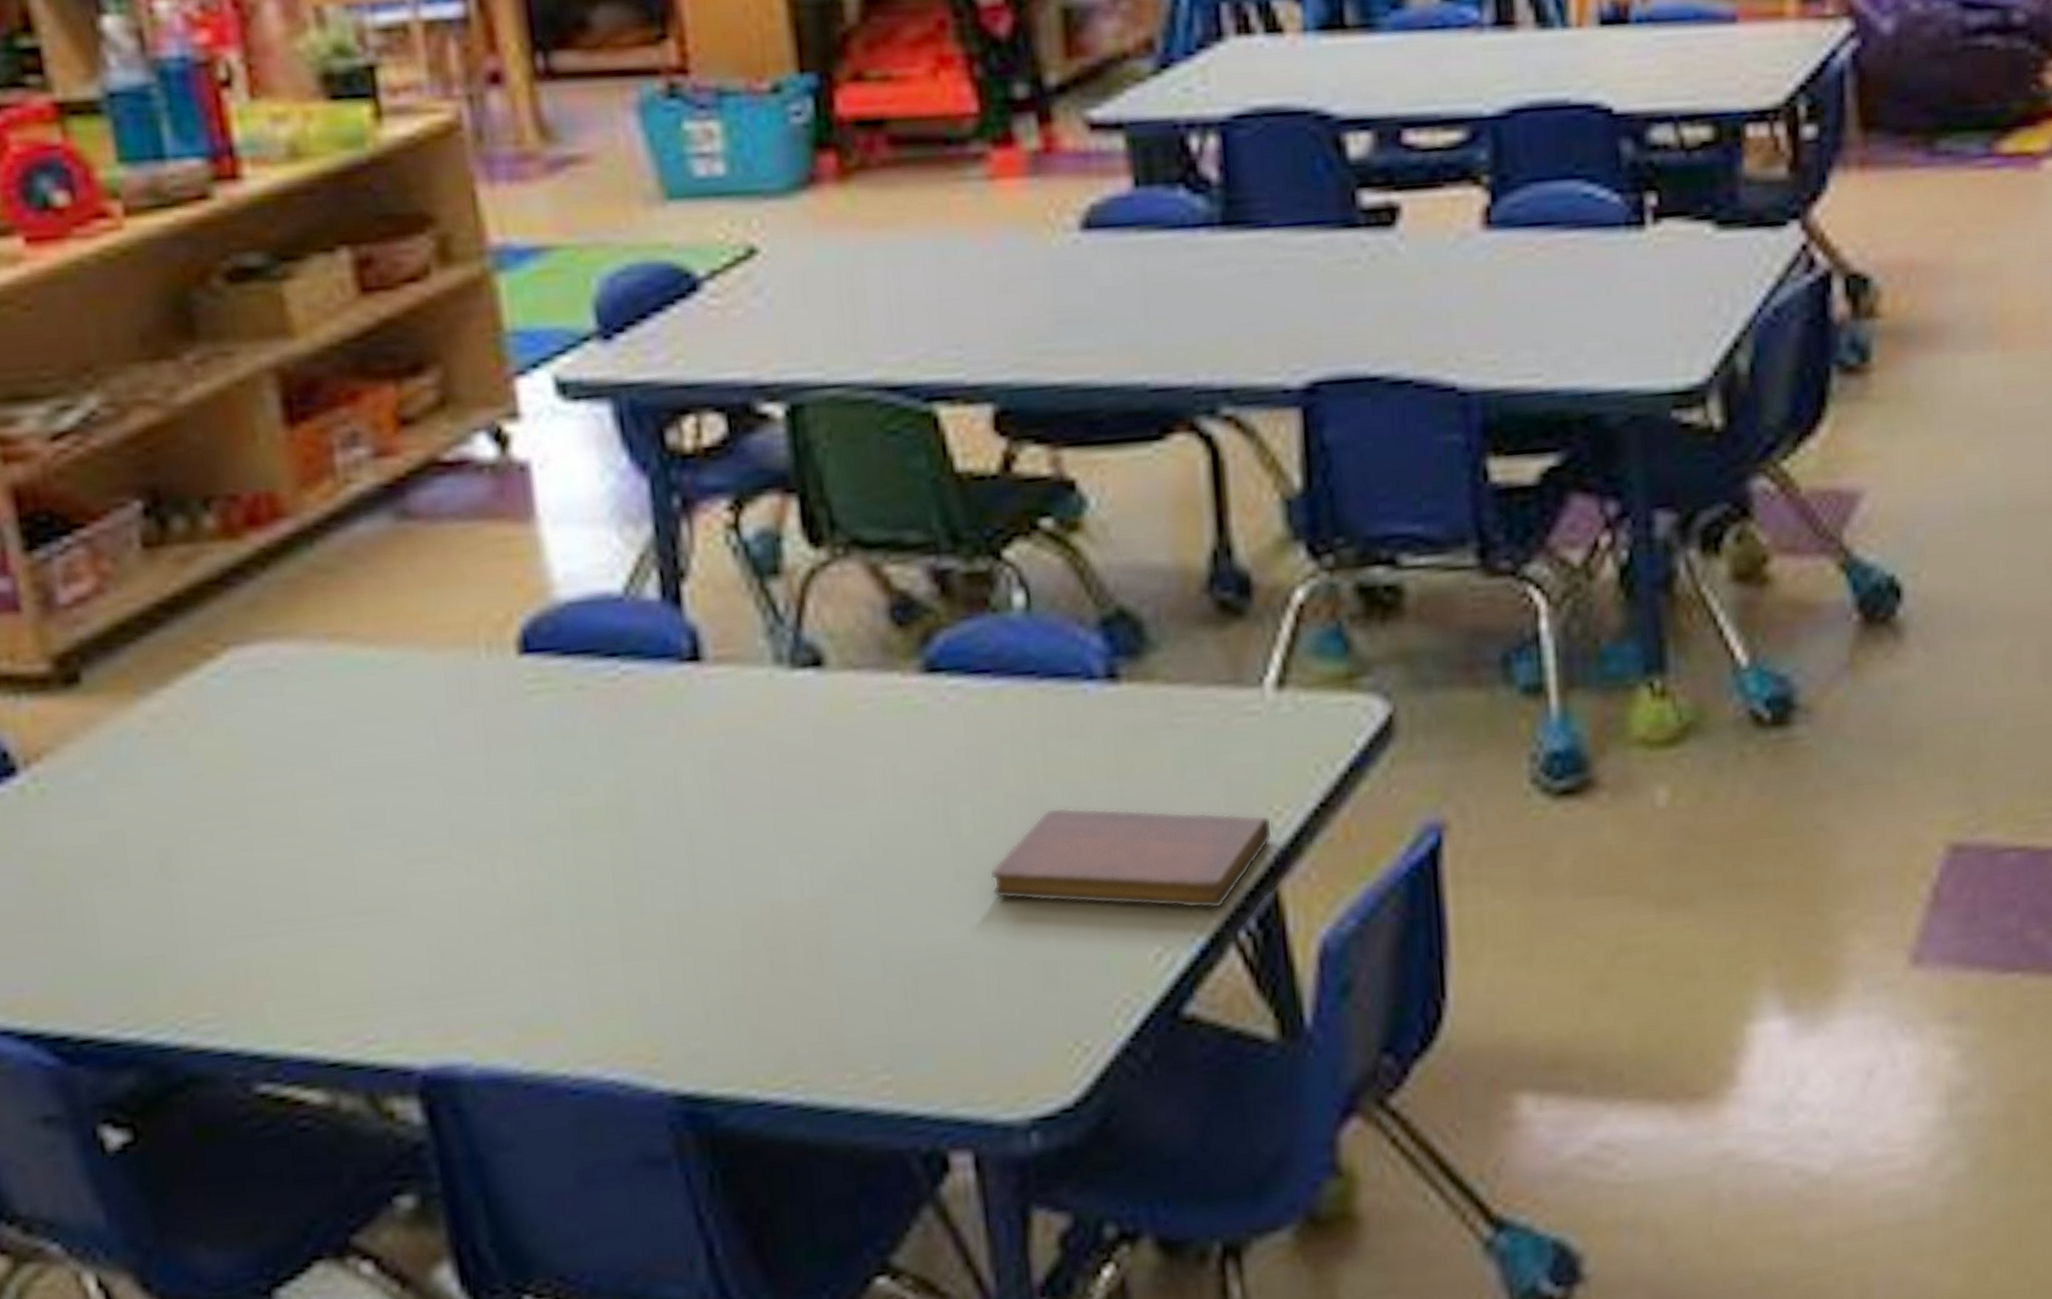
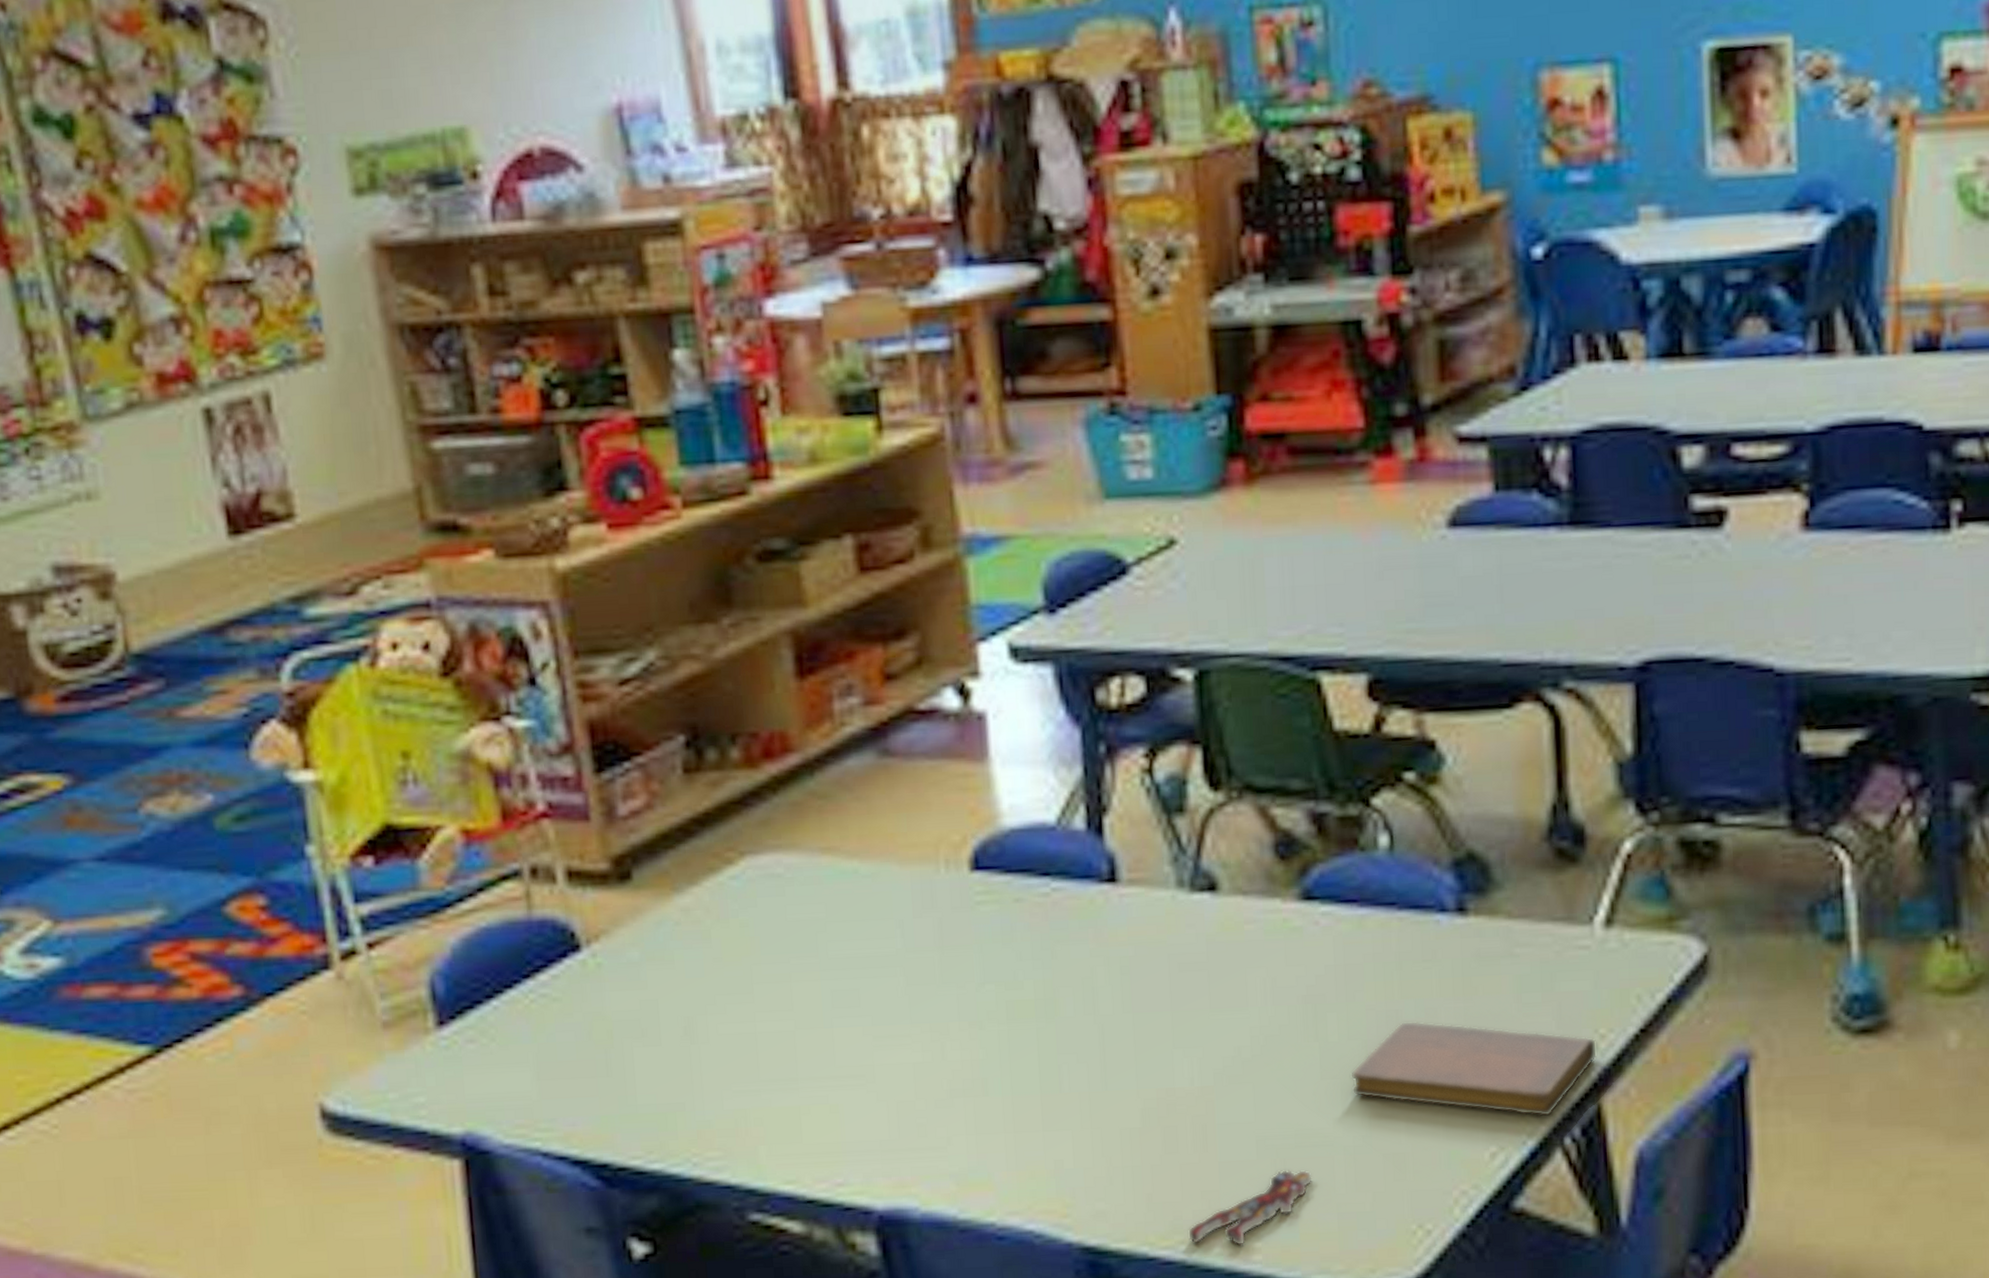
action figure: none [804,987,950,1082] -> present [1188,1170,1312,1246]

